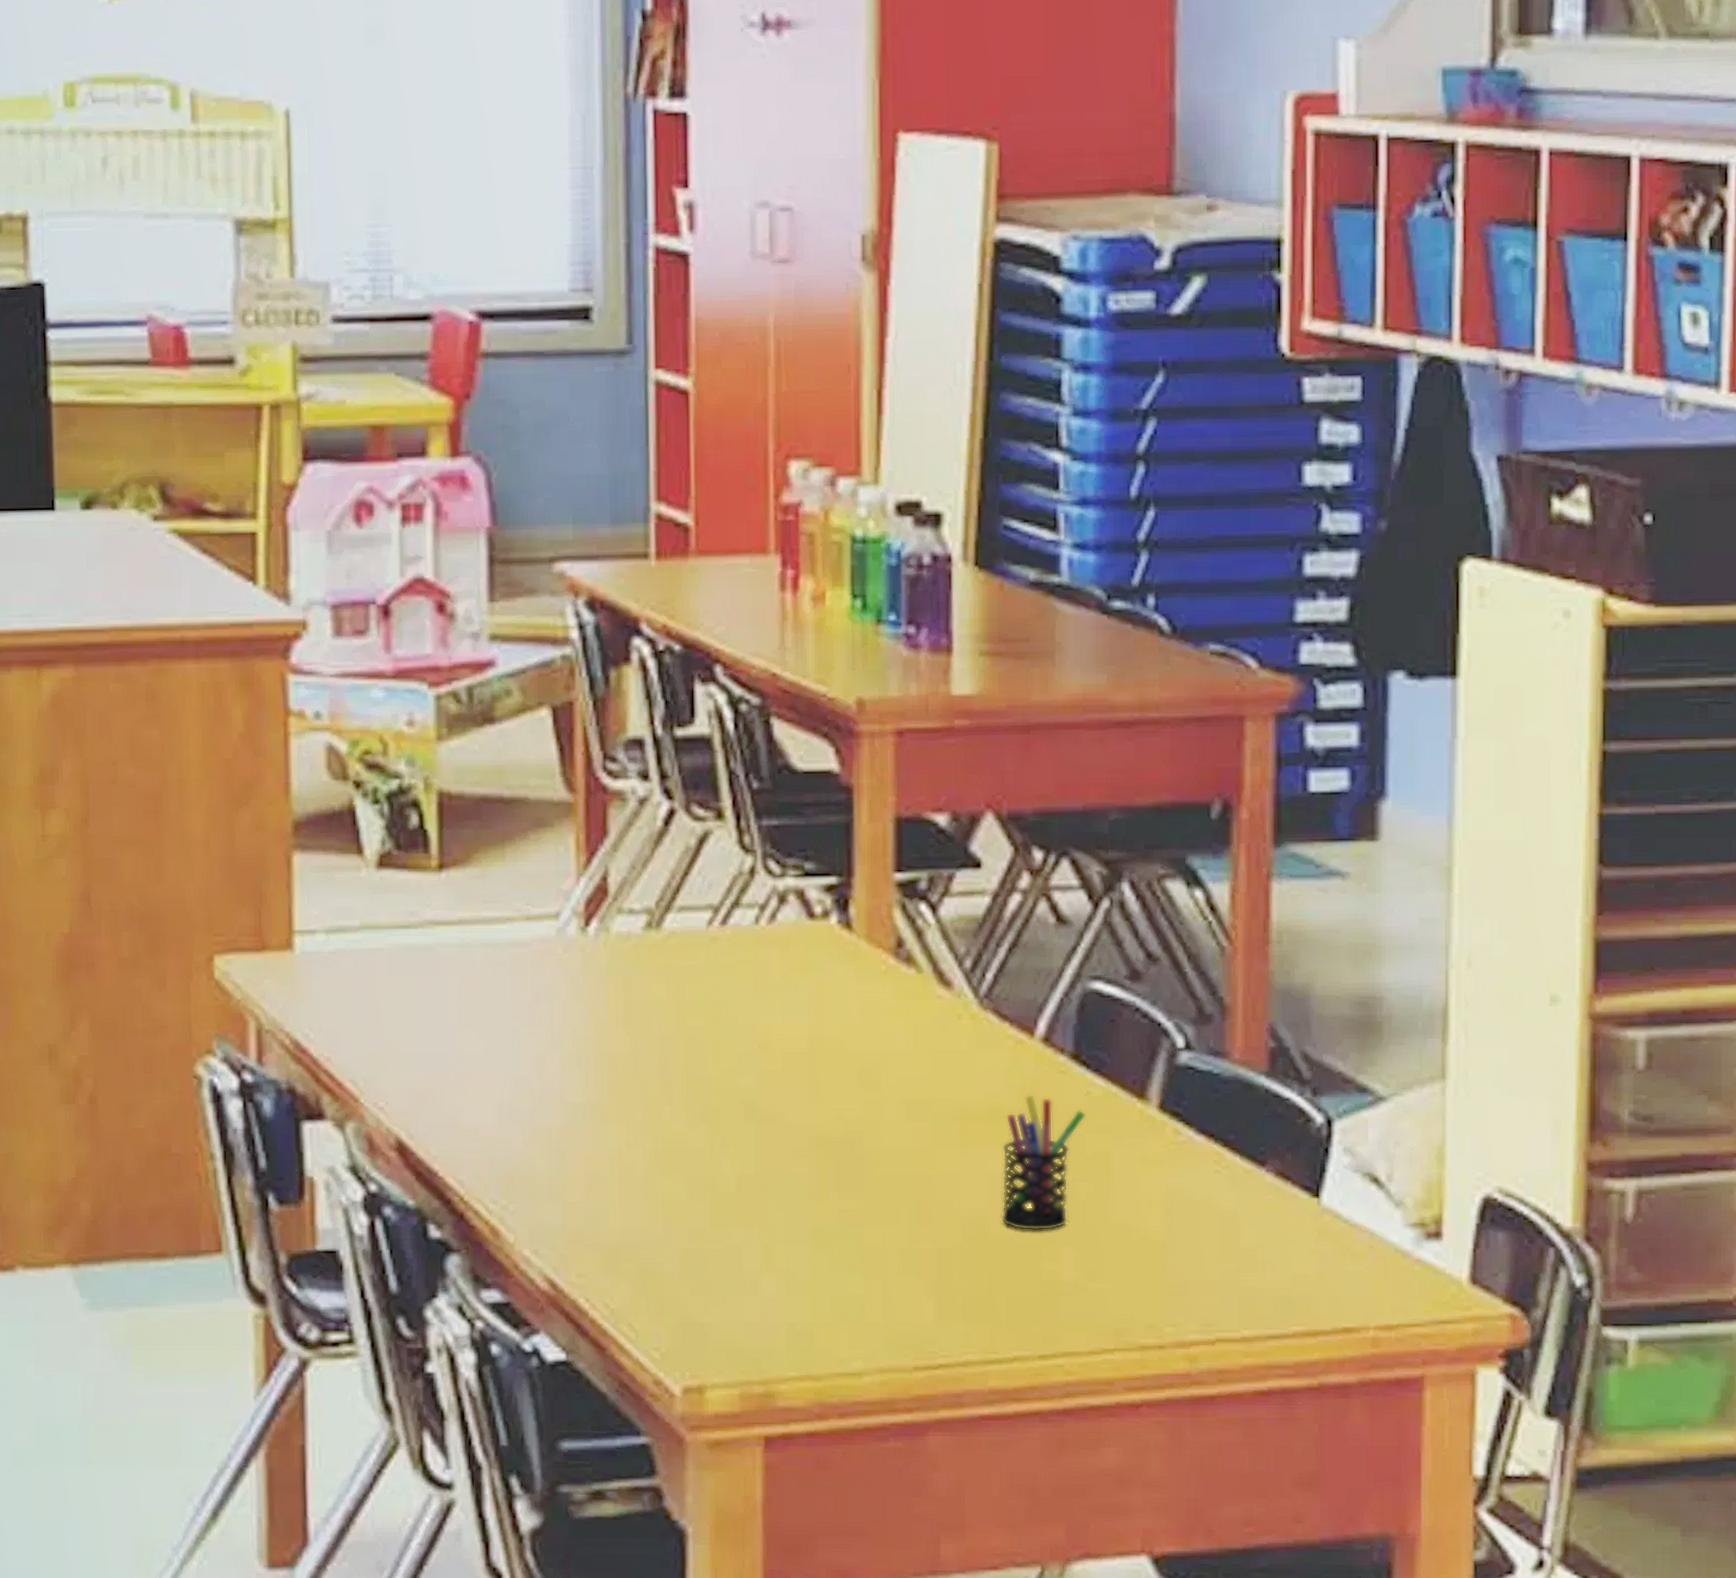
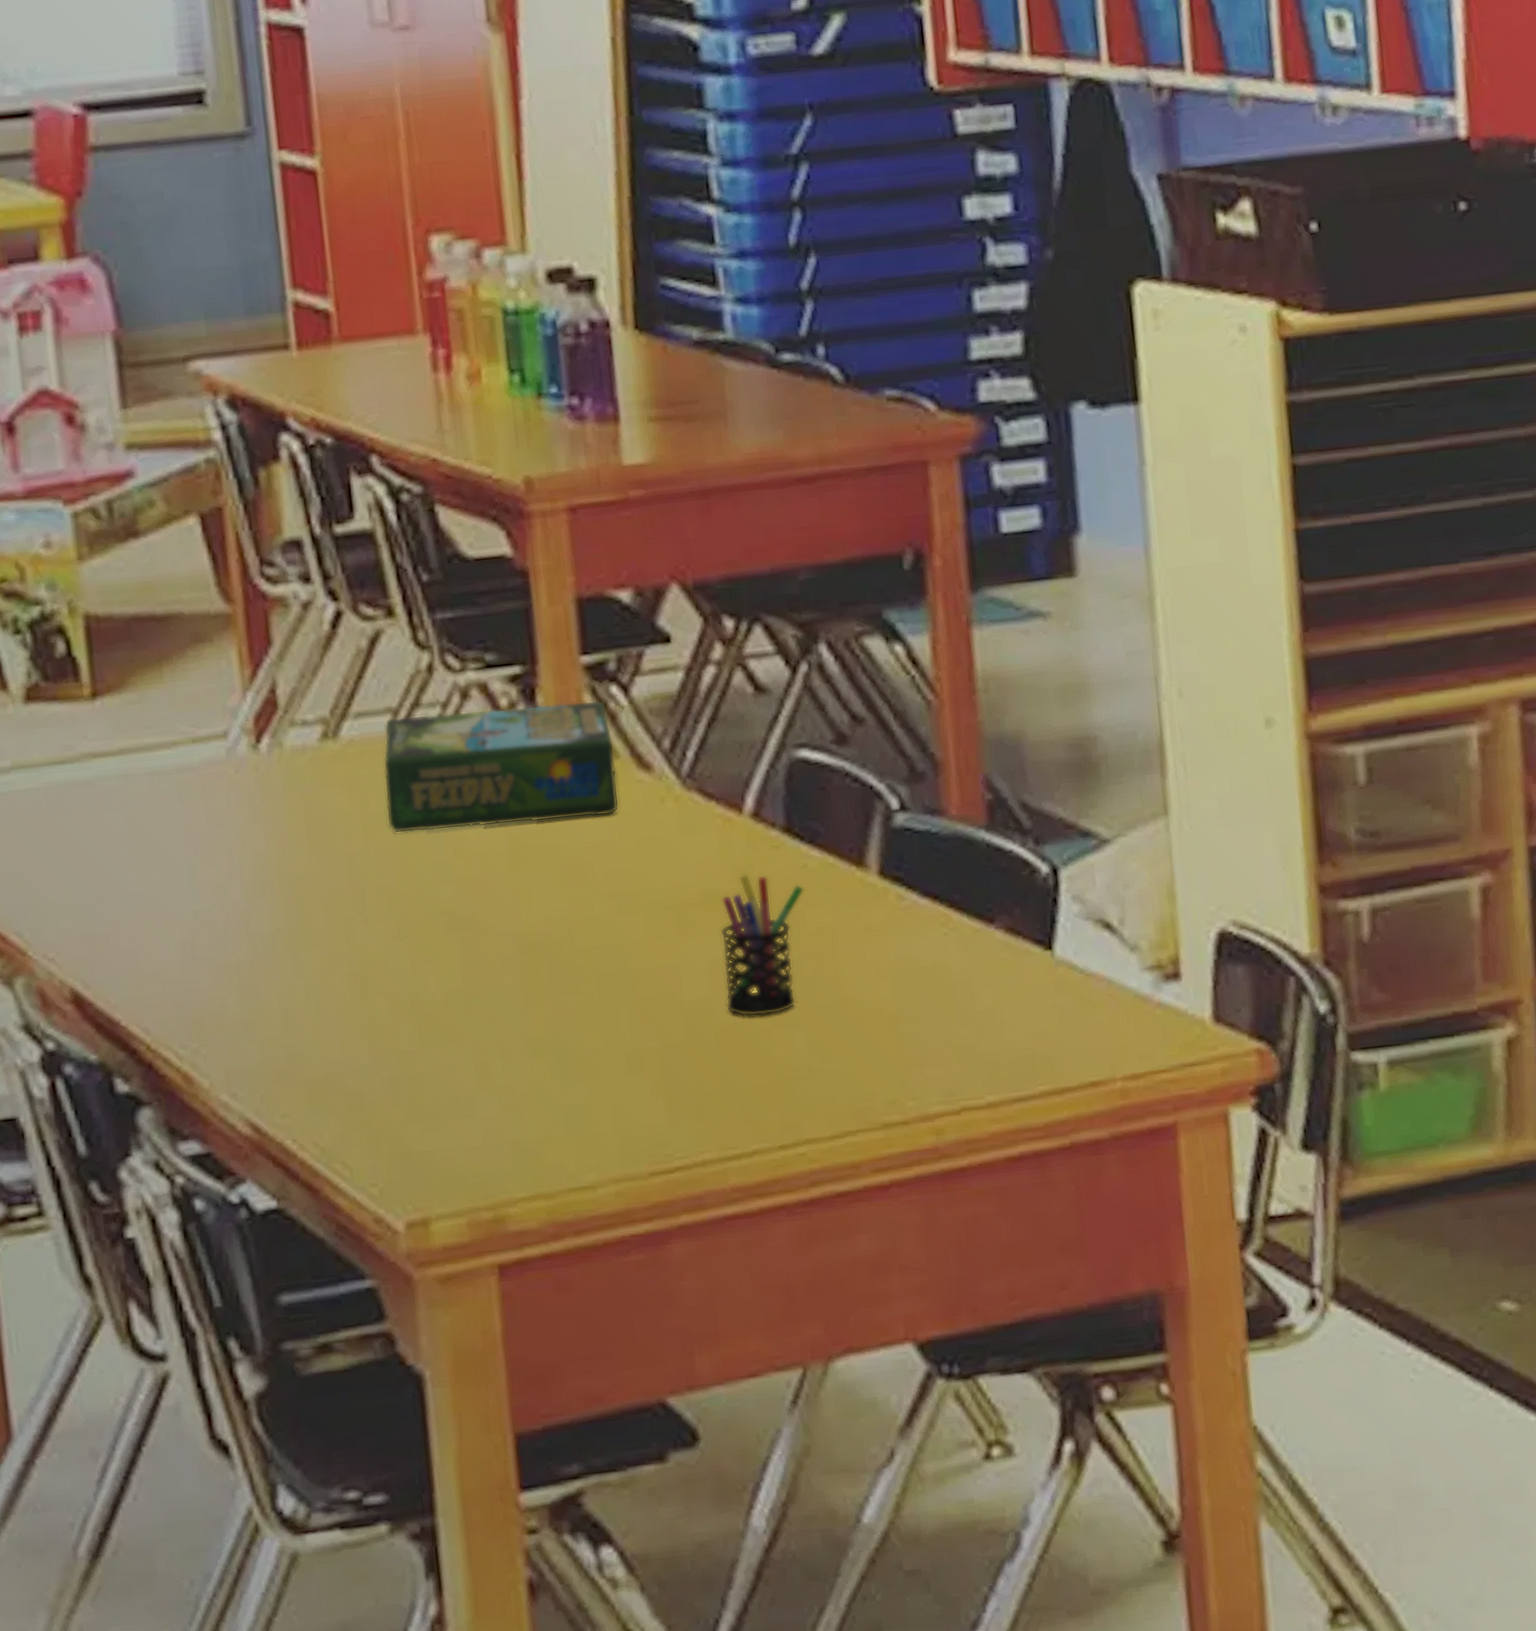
board game: none [699,914,918,1027] -> present [383,700,620,834]

